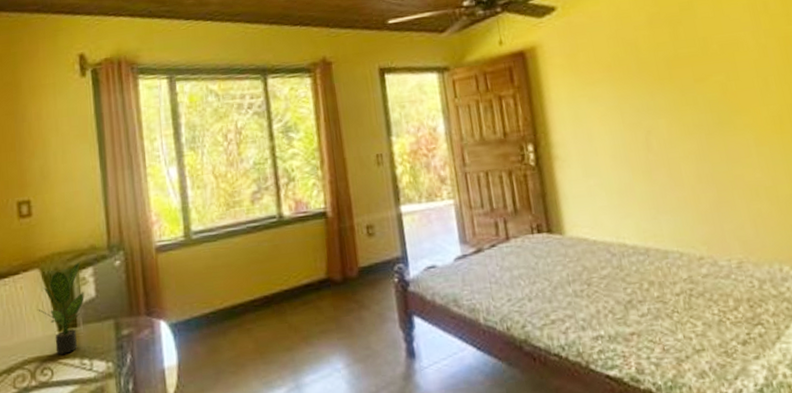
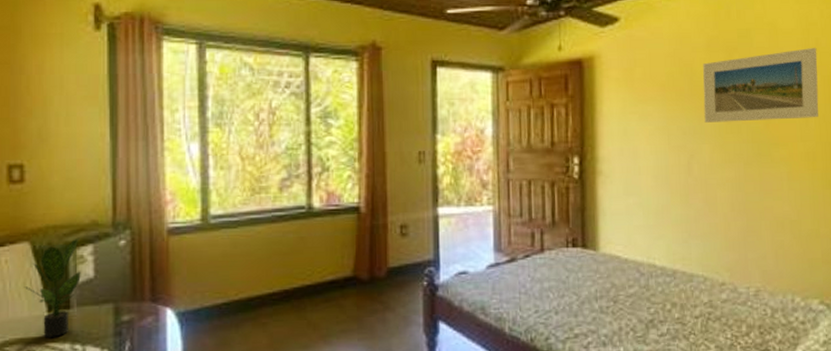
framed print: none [647,10,779,98] -> present [703,47,819,123]

